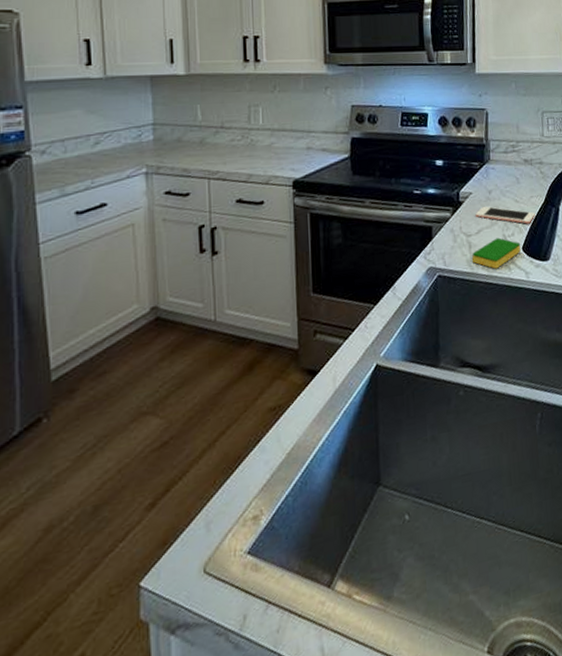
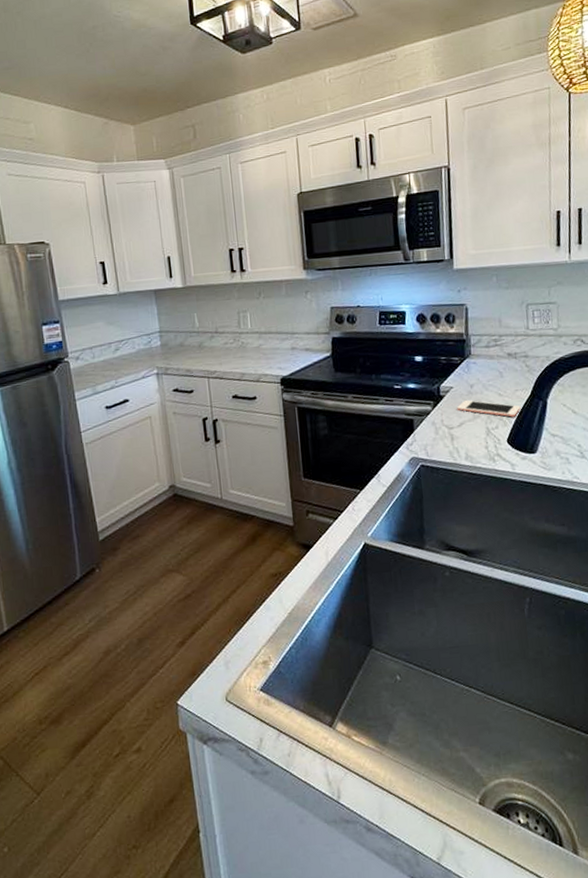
dish sponge: present [471,237,521,269] -> none [454,430,506,460]

